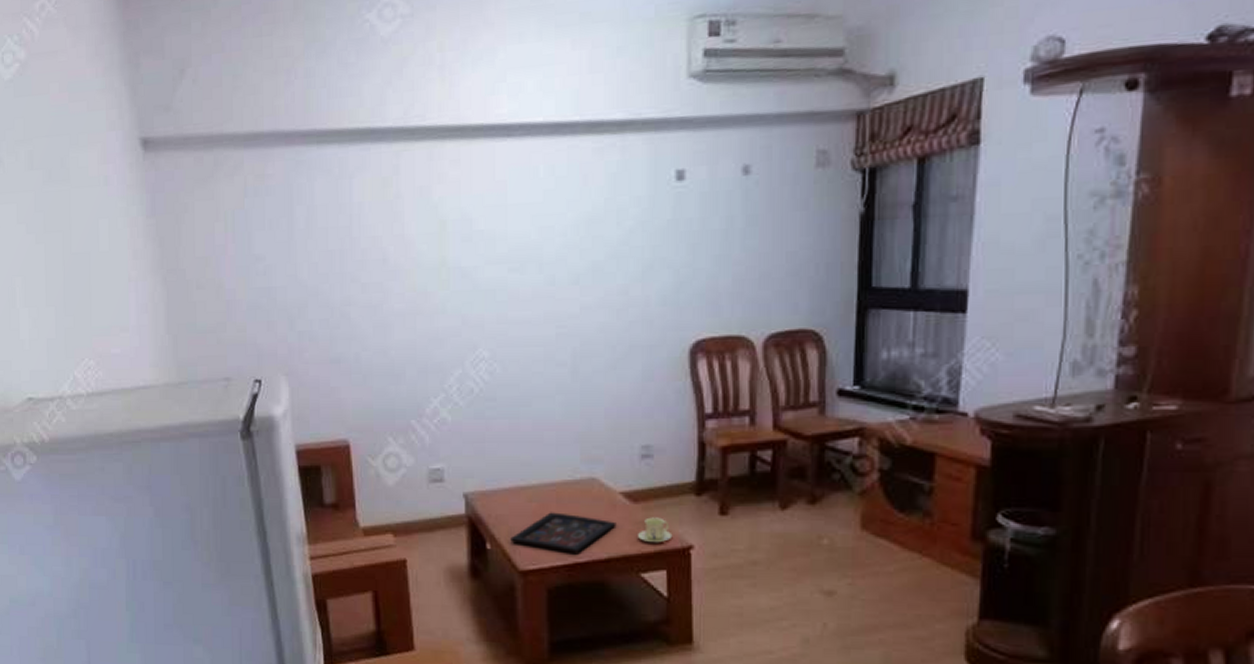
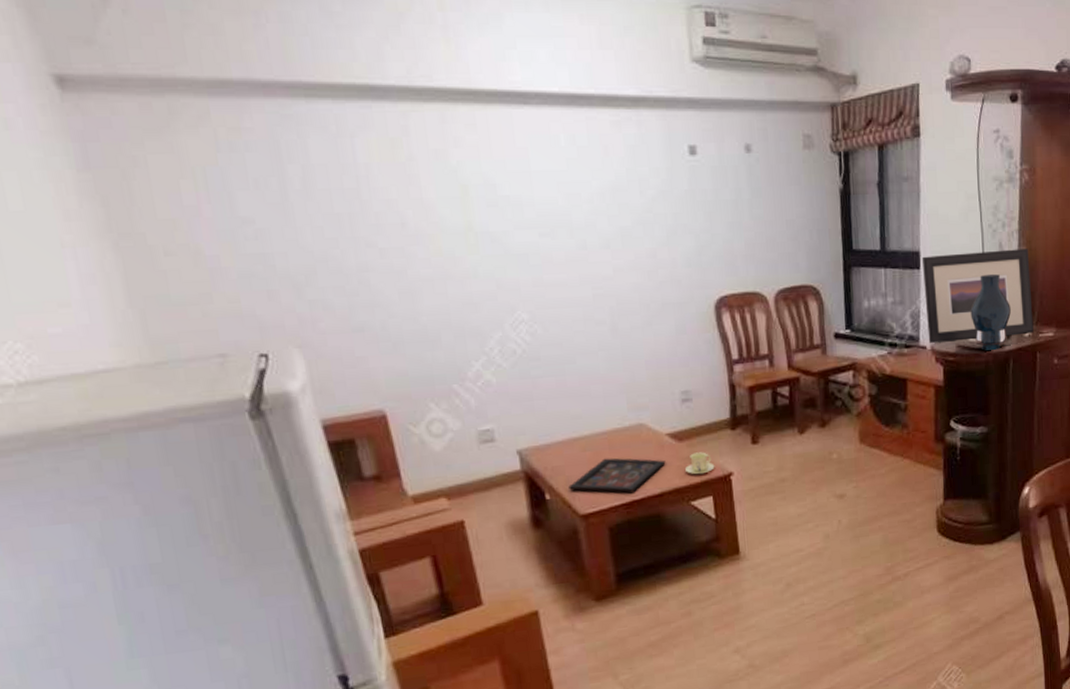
picture frame: none [969,287,1144,411] -> present [921,248,1034,344]
vase: none [1040,322,1106,424] -> present [970,274,1011,350]

